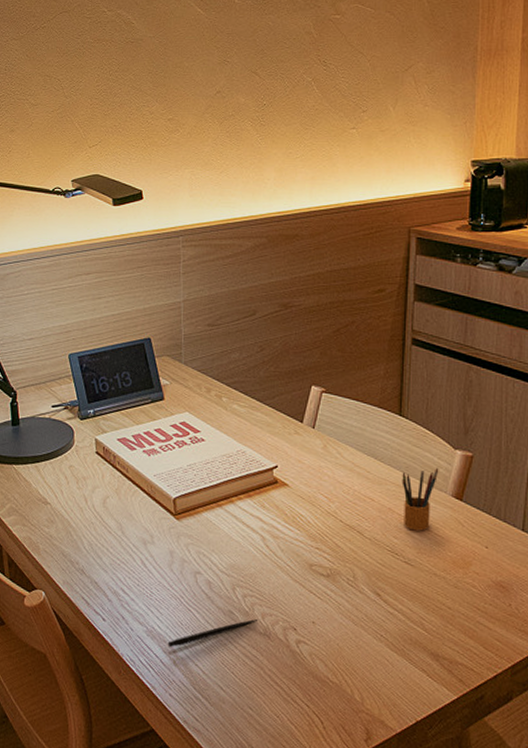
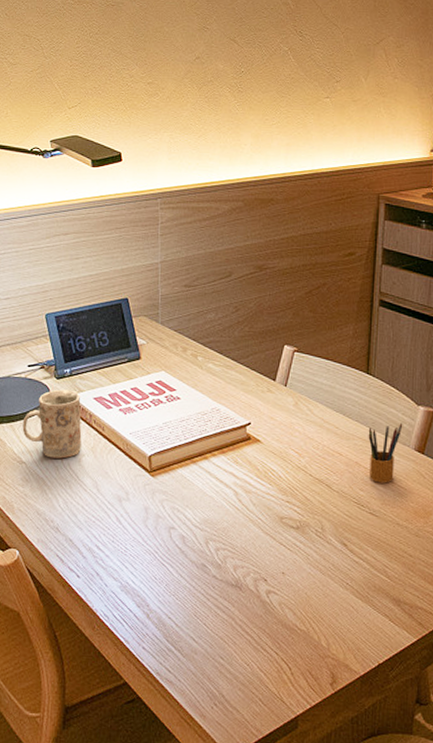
mug: none [47,430,106,500] -> present [22,389,82,459]
pen: present [167,619,259,648] -> none [141,572,231,602]

